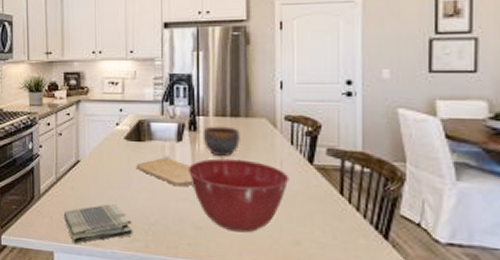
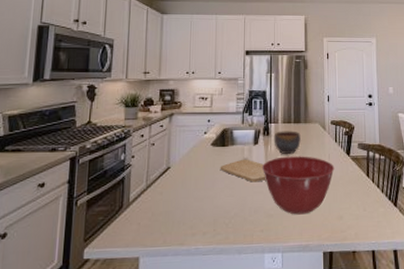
dish towel: present [63,204,134,244] -> none [151,204,216,246]

